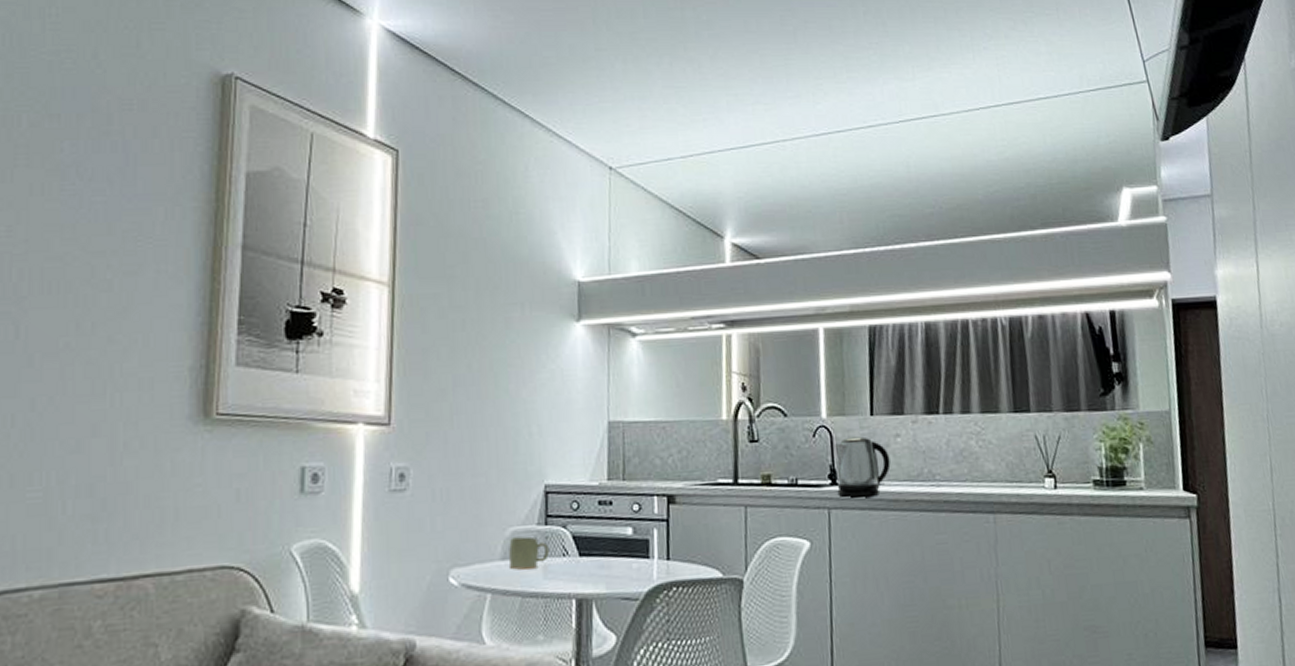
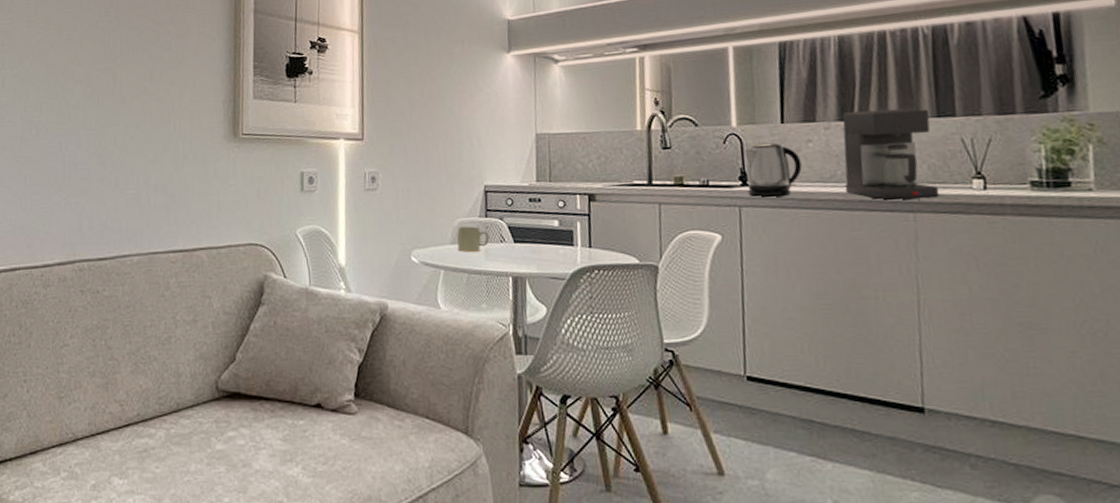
coffee maker: none [928,402,1016,501] -> present [842,108,940,200]

